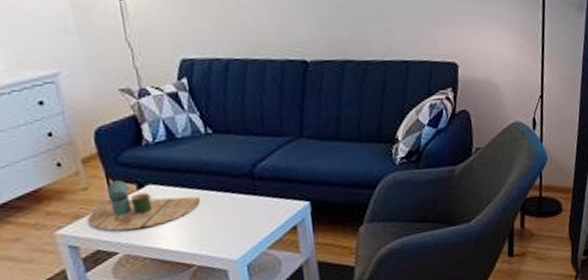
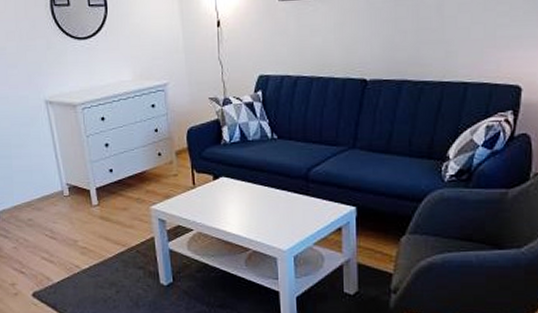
decorative tray: present [86,180,201,231] -> none [174,171,262,213]

